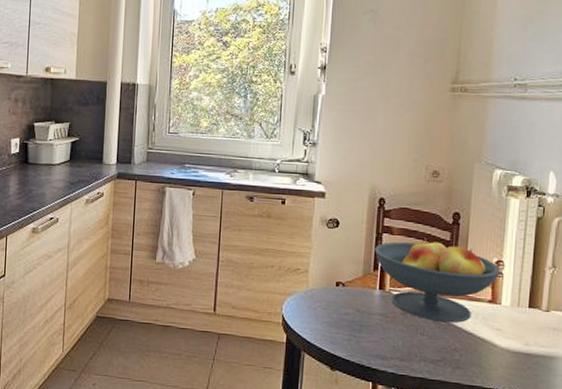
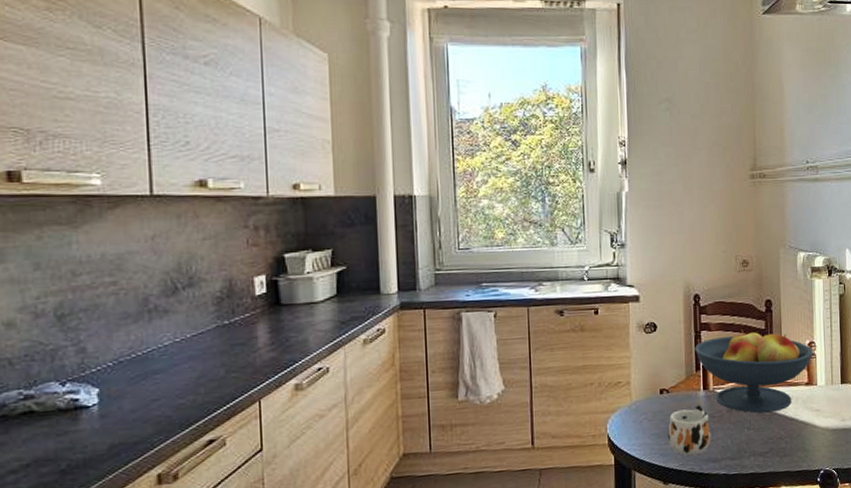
mug: none [339,303,383,350] -> present [668,405,711,456]

